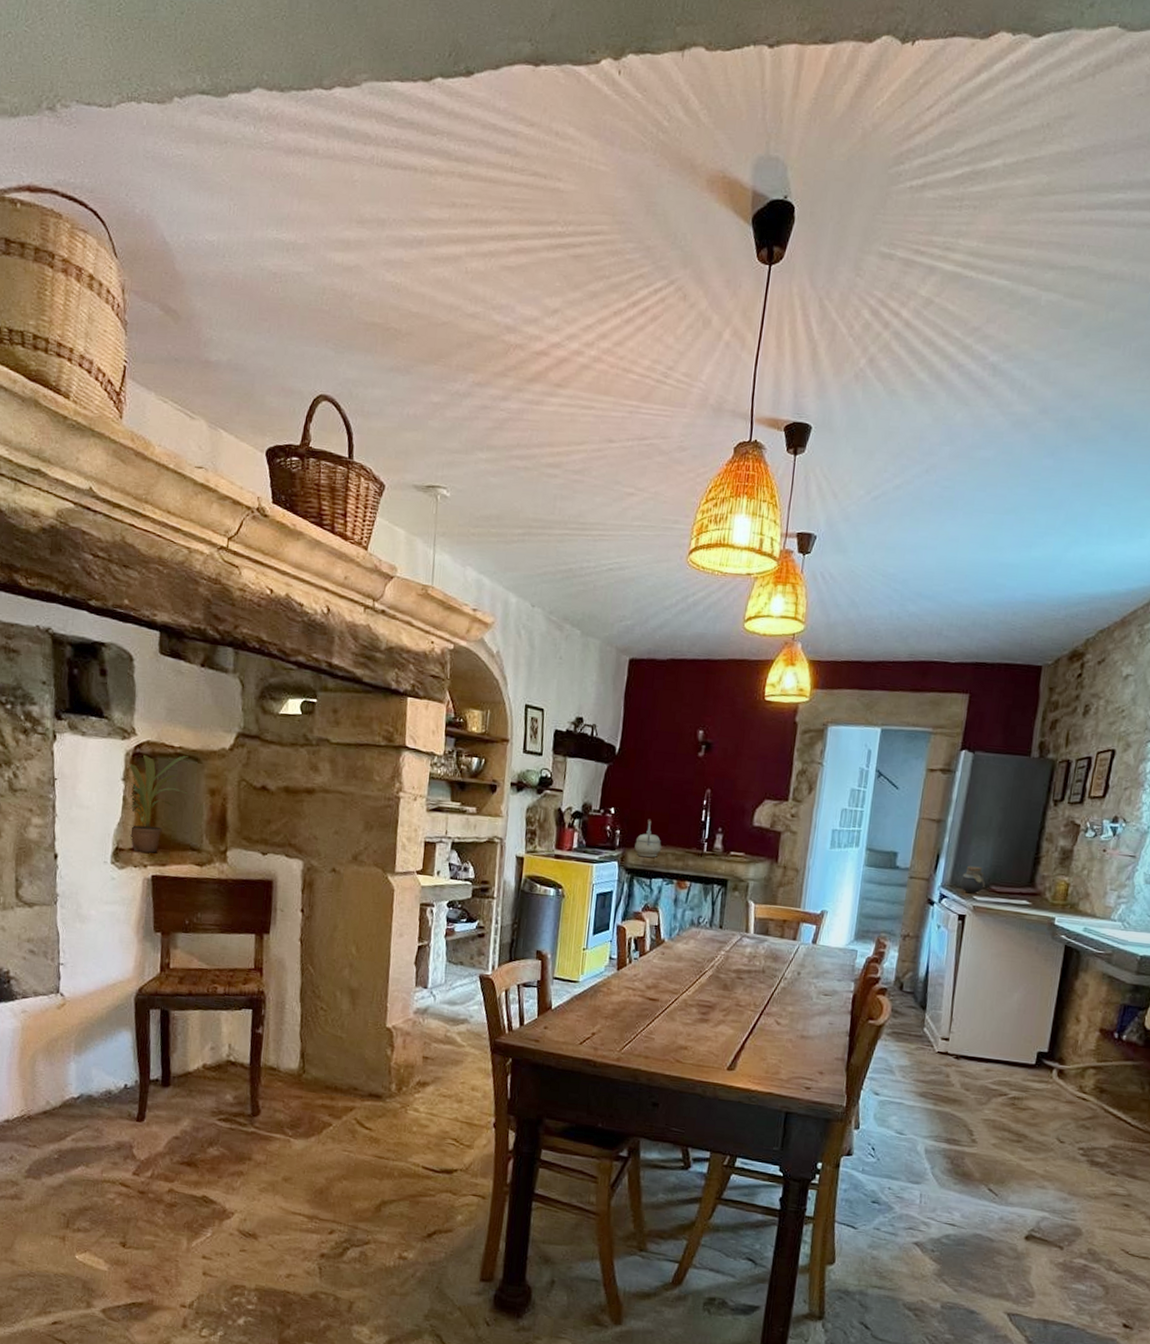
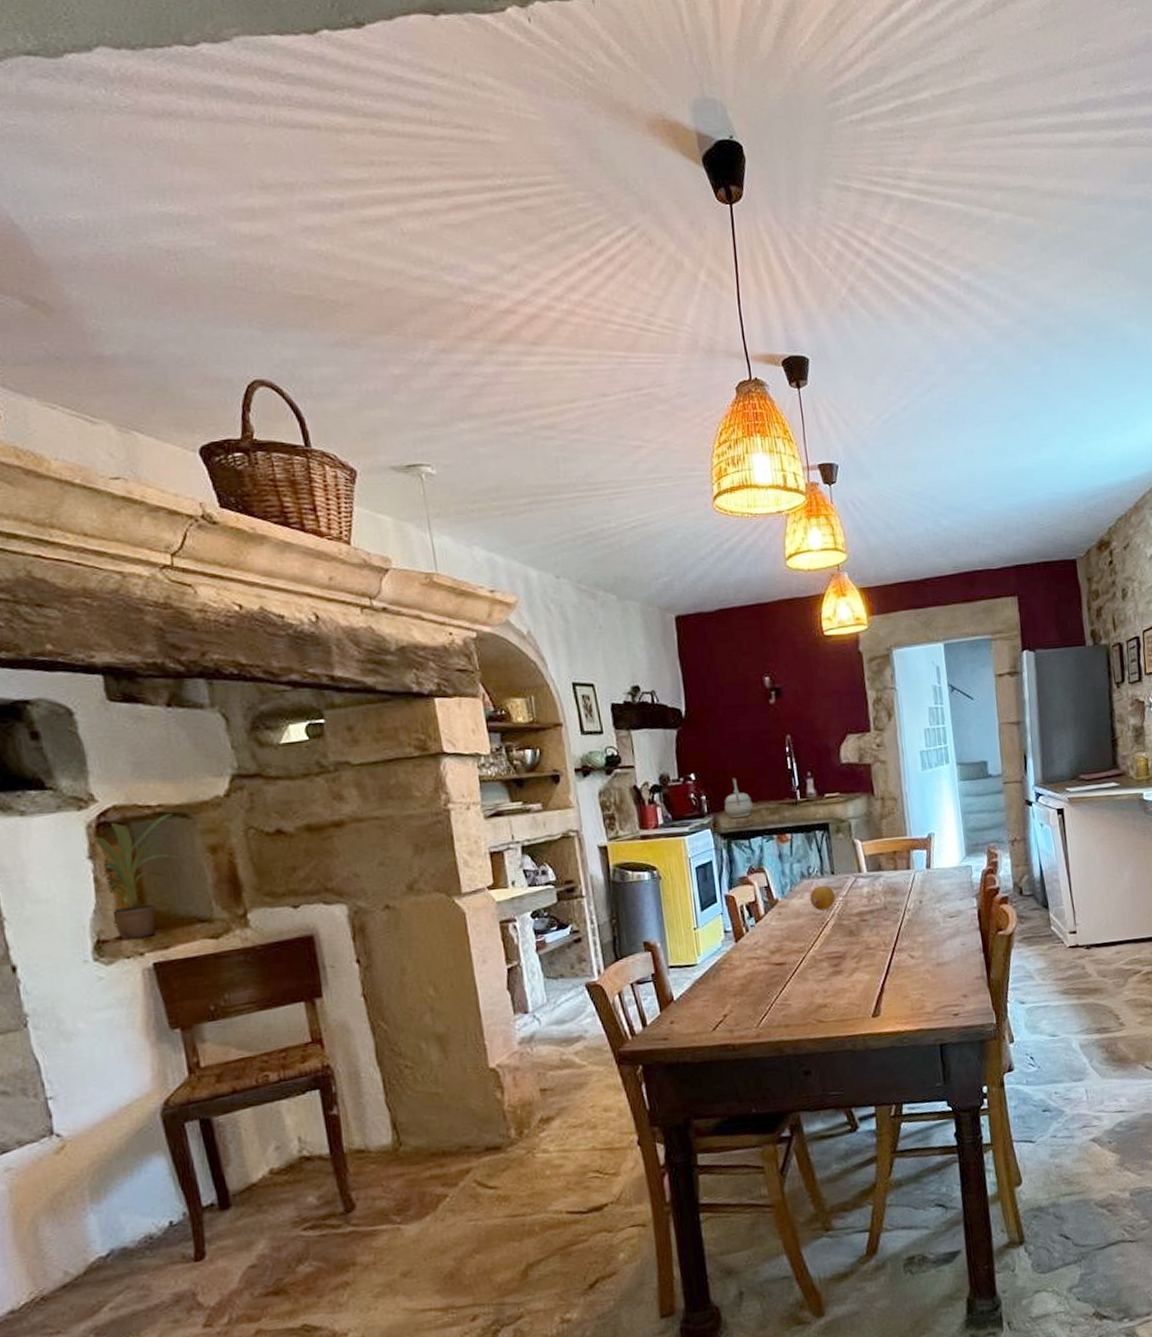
fruit: none [694,936,719,960] -> present [809,885,835,911]
jar: present [960,865,986,894] -> none [1051,759,1075,787]

